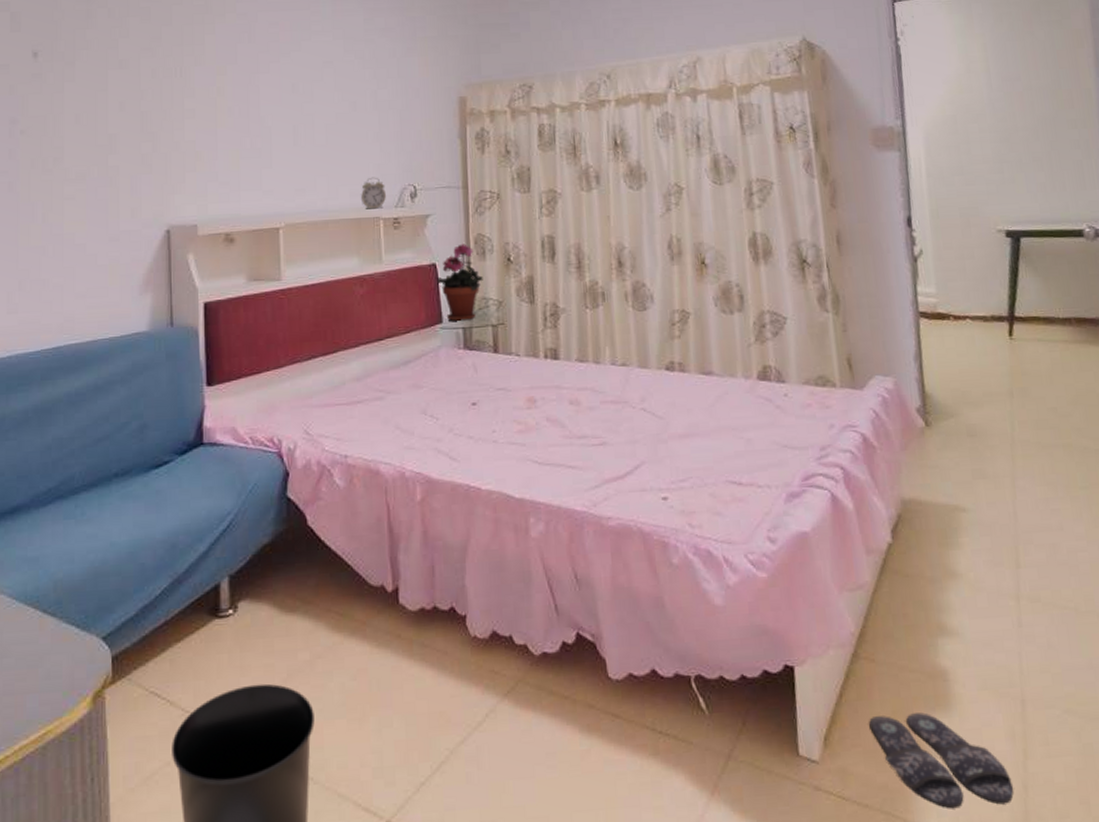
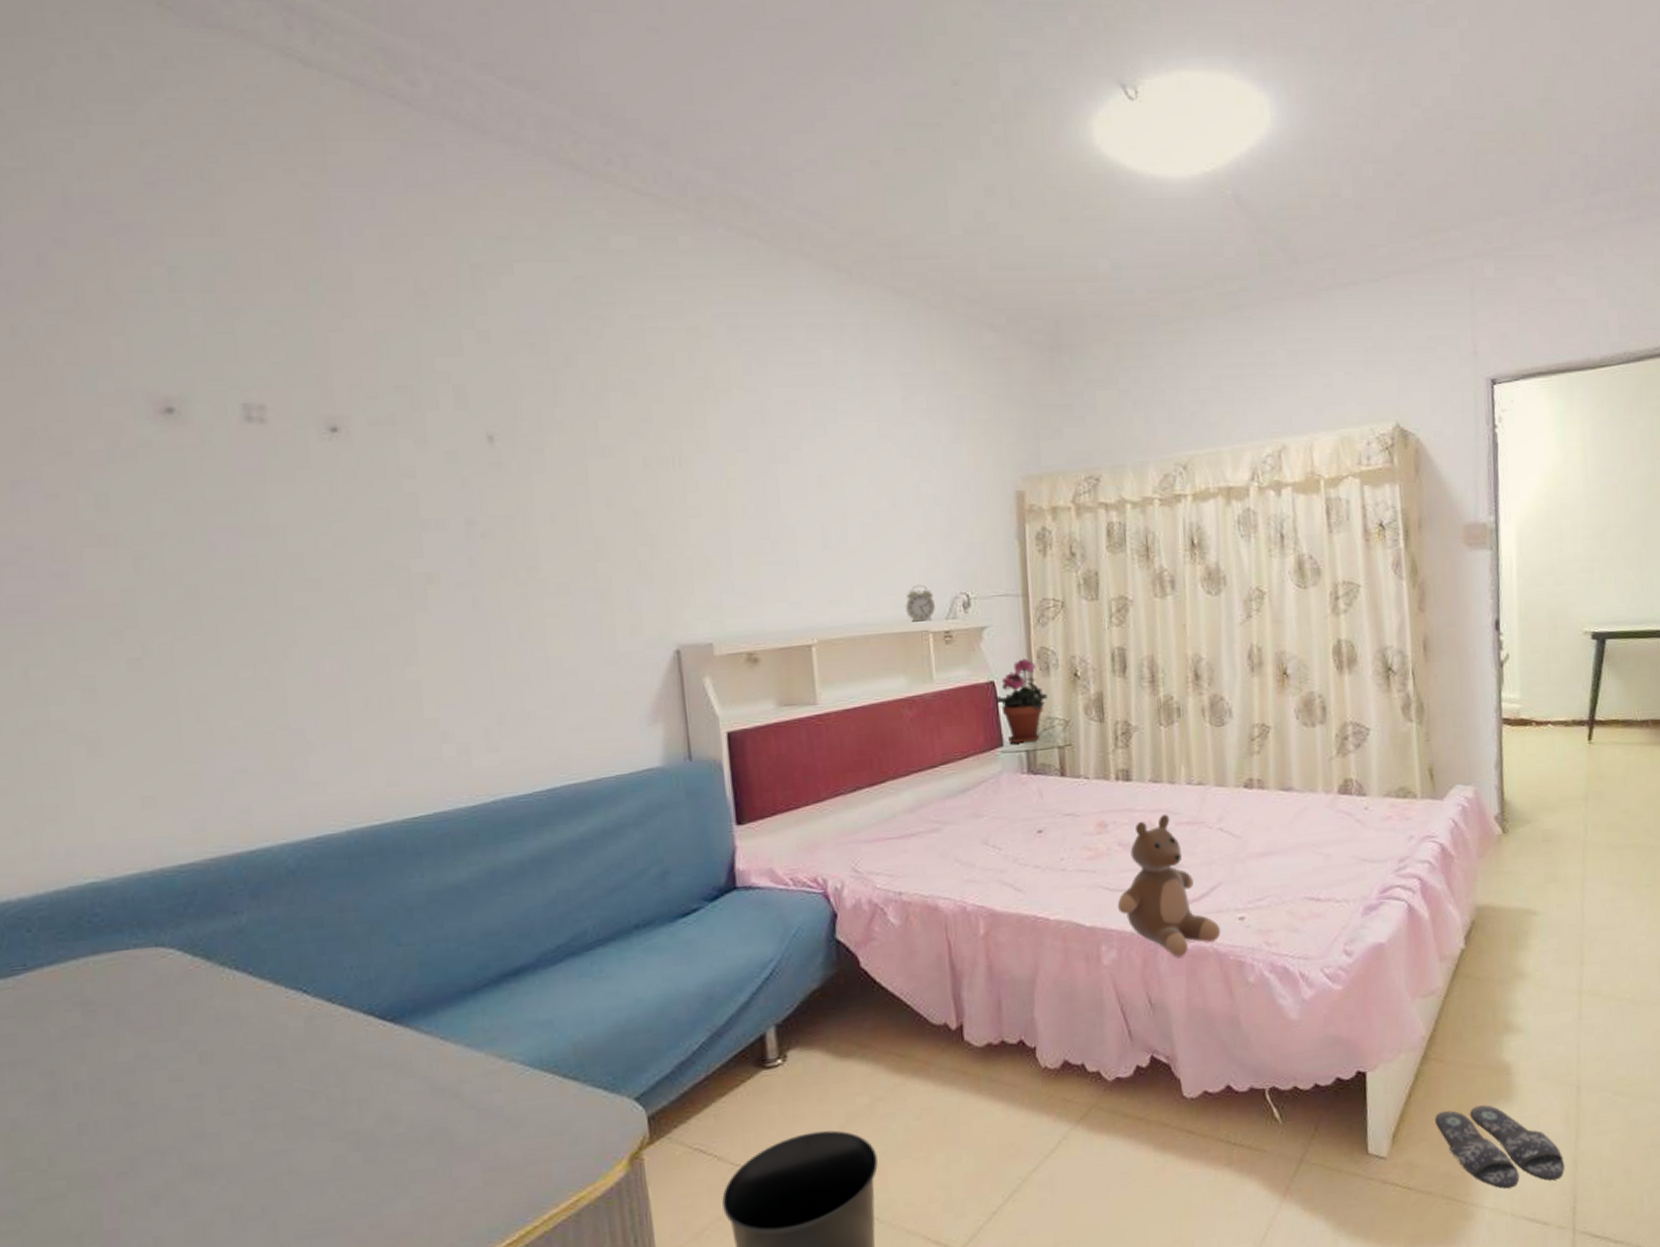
teddy bear: none [545,392,645,534] -> present [1117,814,1221,957]

